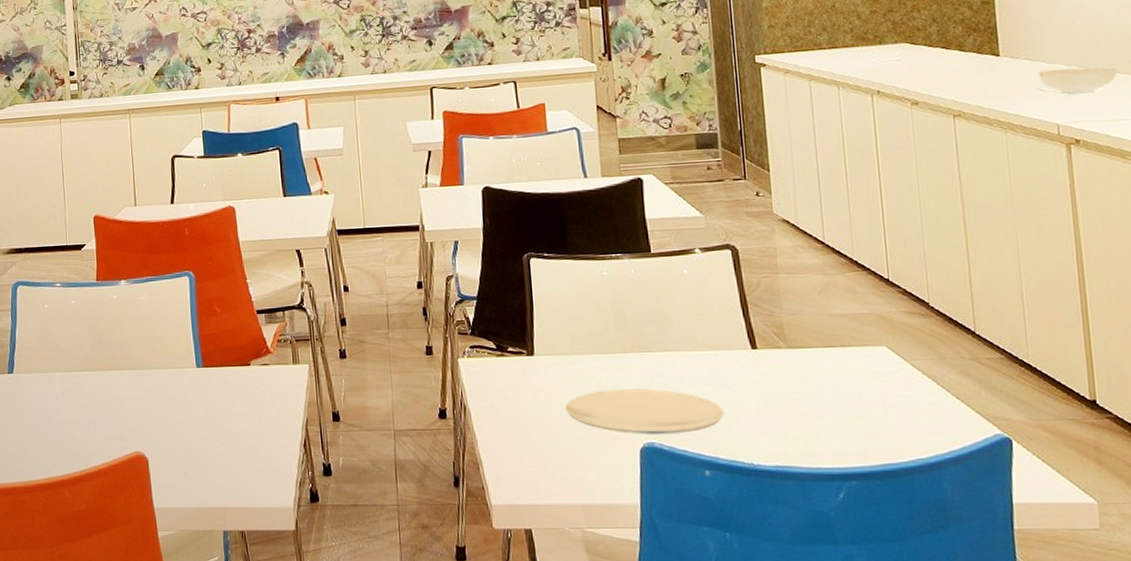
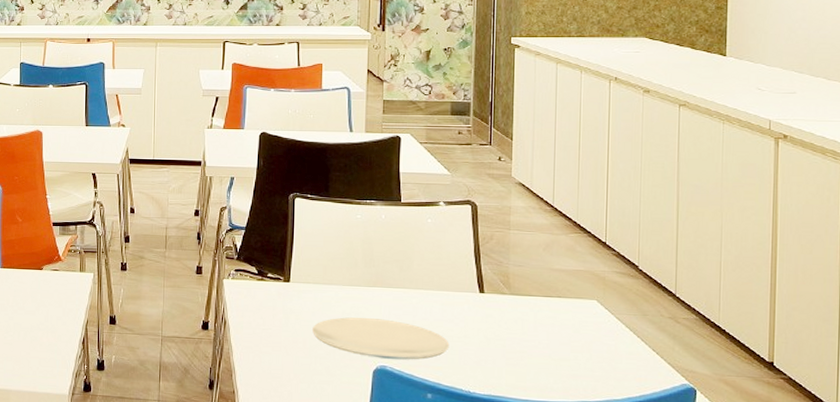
bowl: present [1037,67,1118,94] -> none [757,71,829,95]

